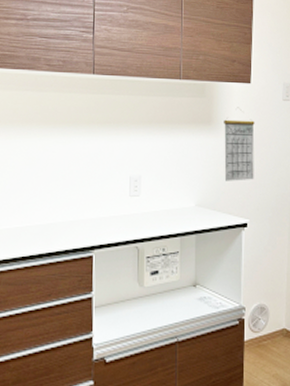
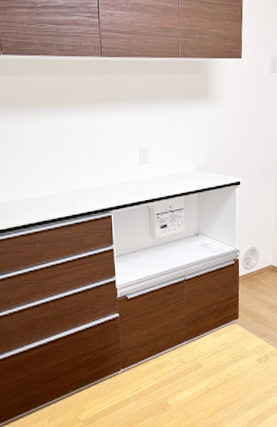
calendar: present [224,107,255,181] -> none [218,80,246,147]

